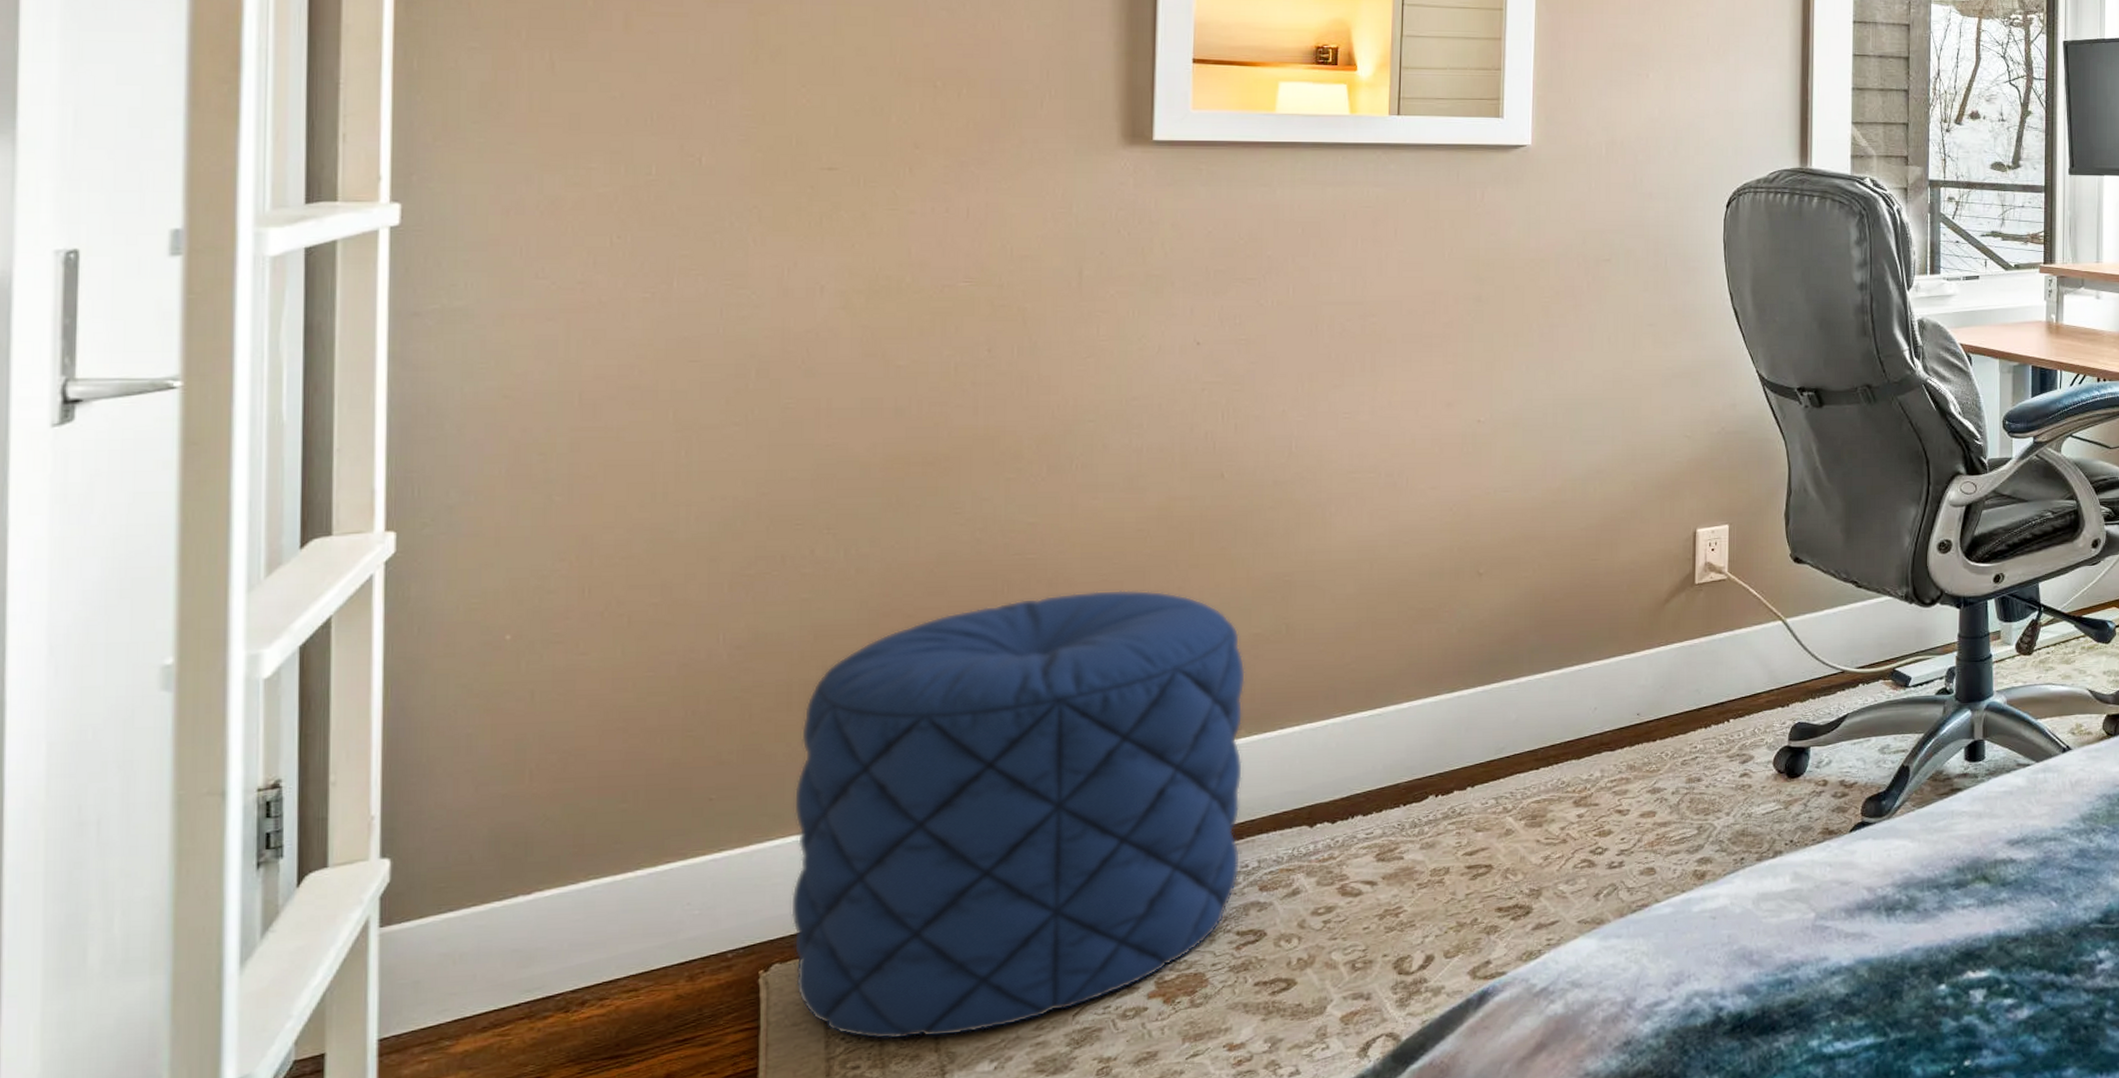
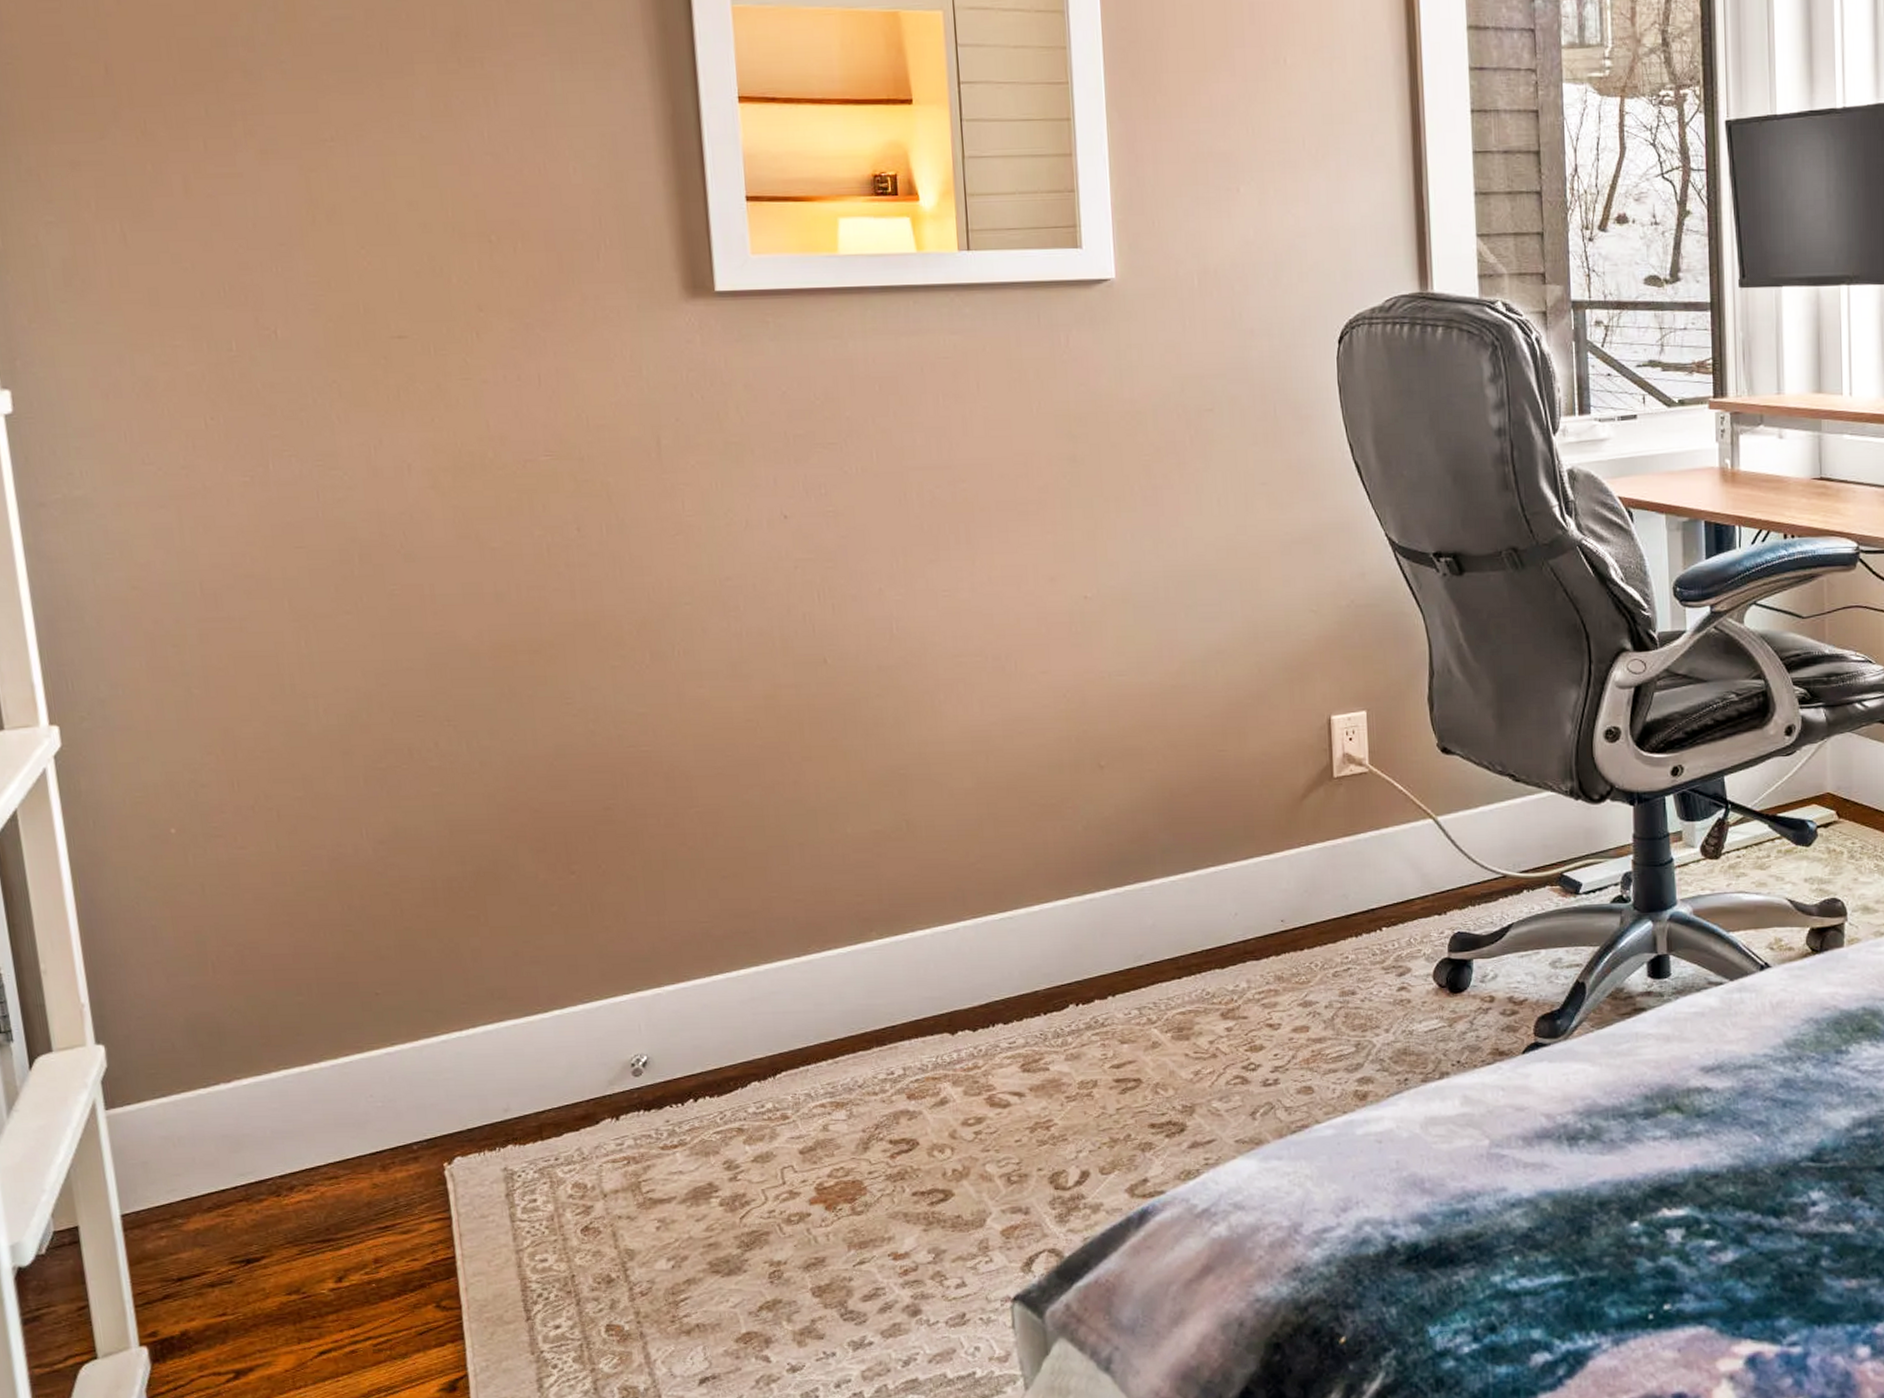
pouf: present [790,590,1245,1040] -> none [450,784,887,1235]

